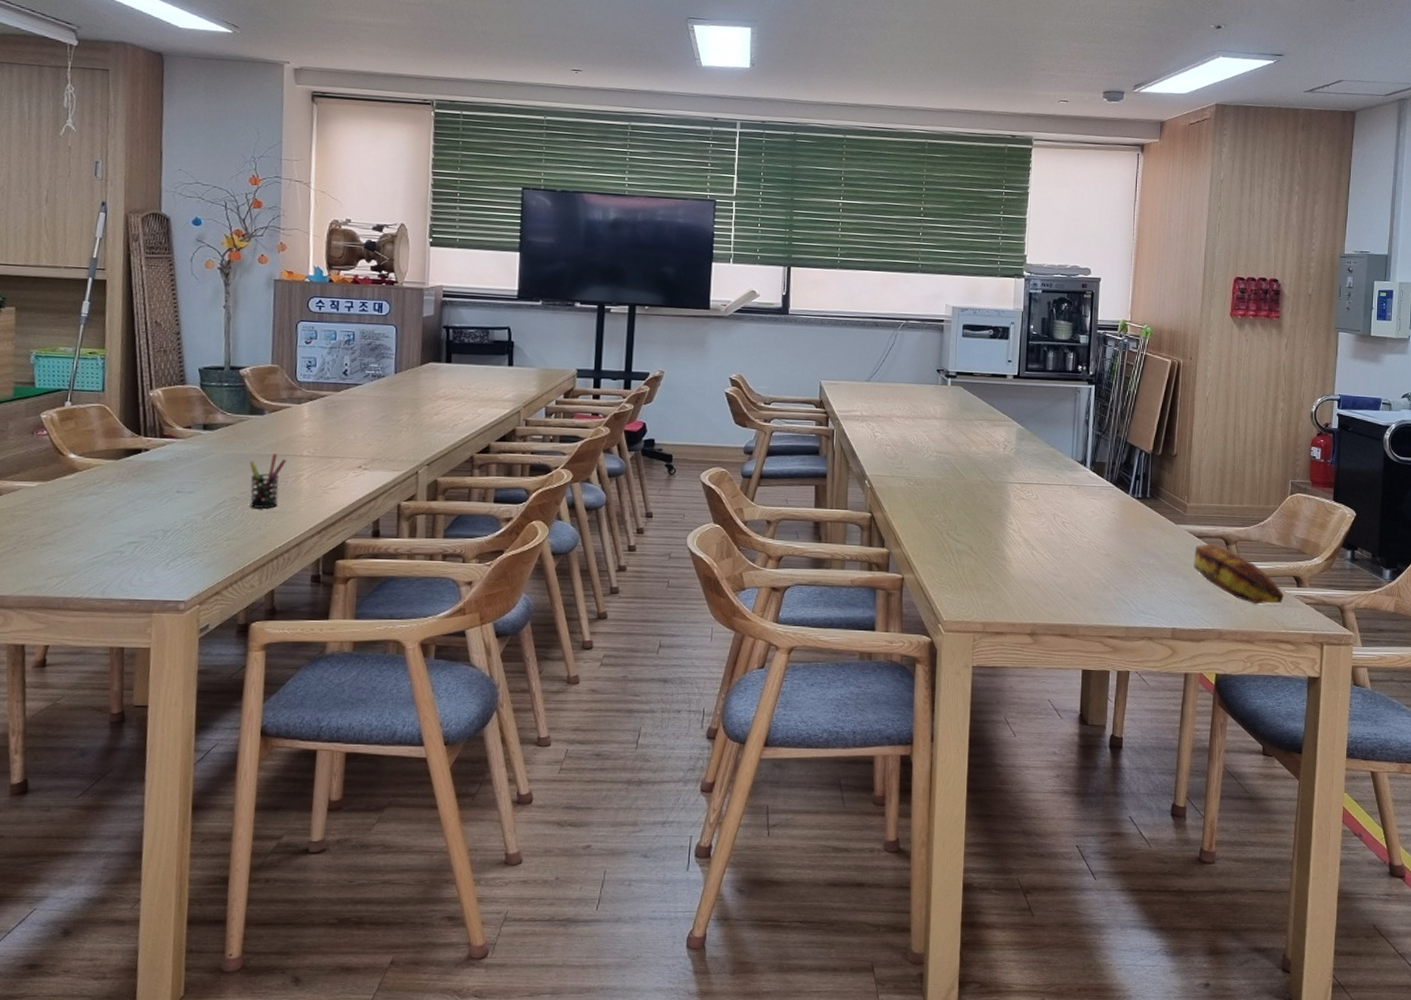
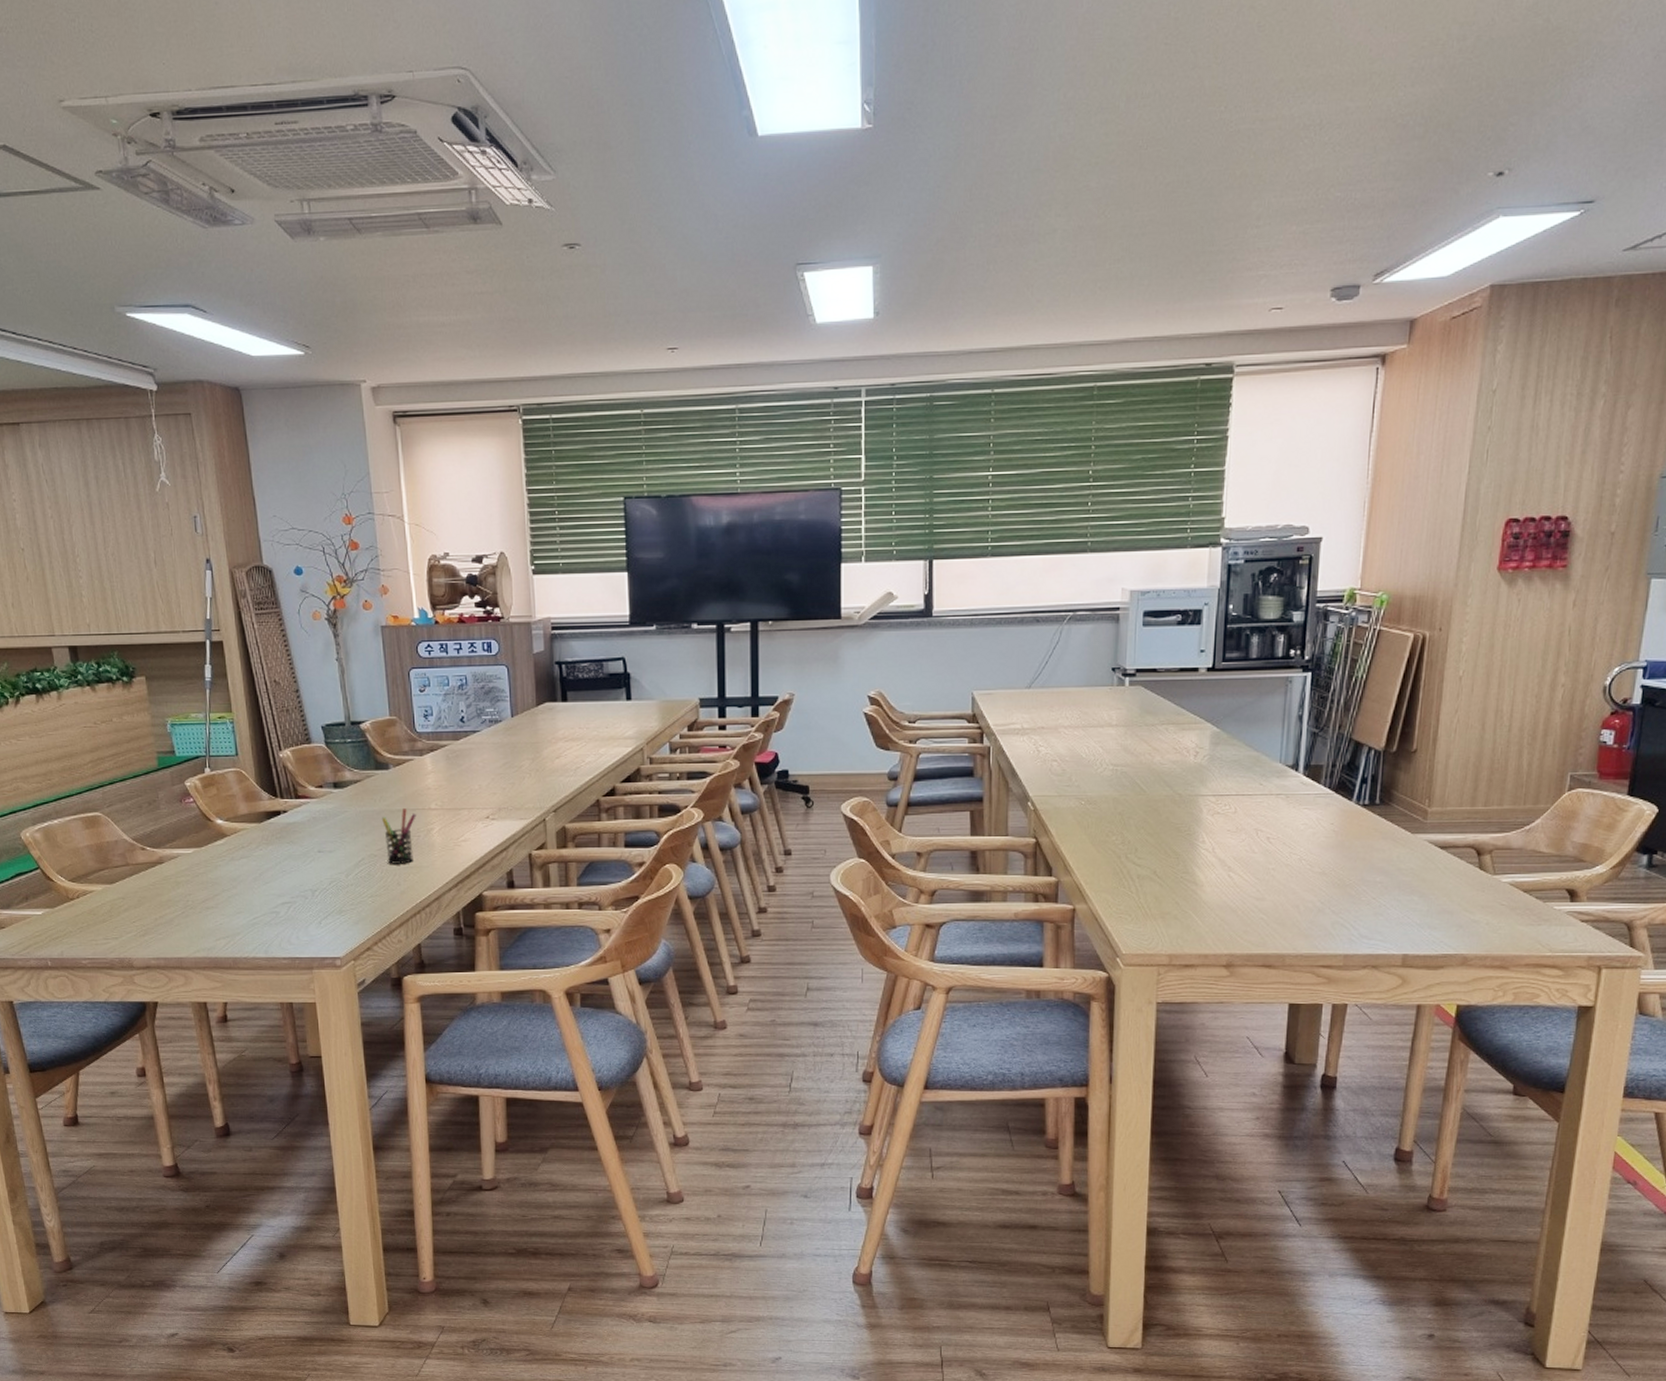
banana: present [1193,543,1284,604] -> none [1433,853,1552,924]

